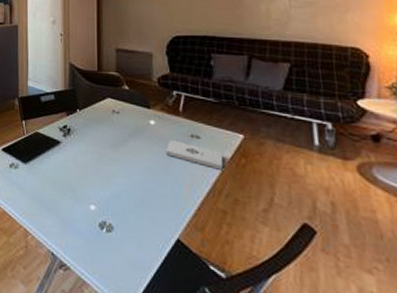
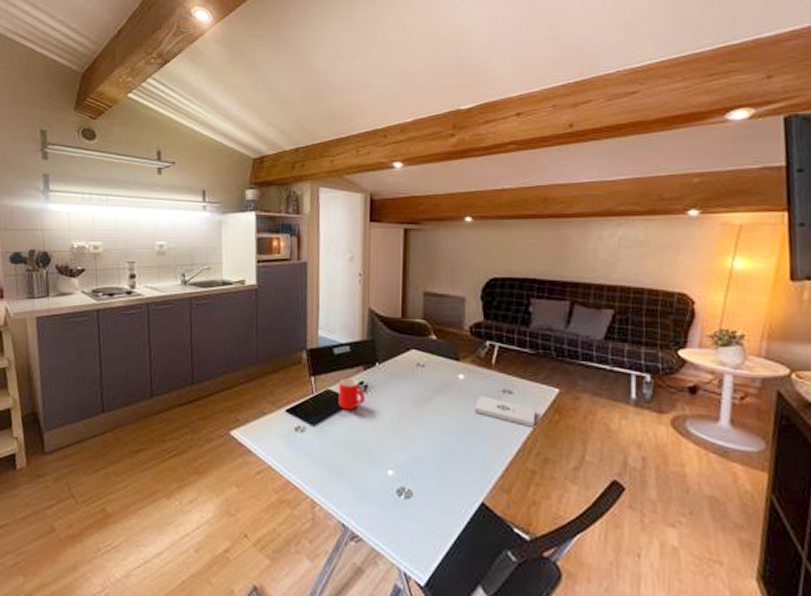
mug: none [46,122,69,151] -> present [338,378,365,410]

